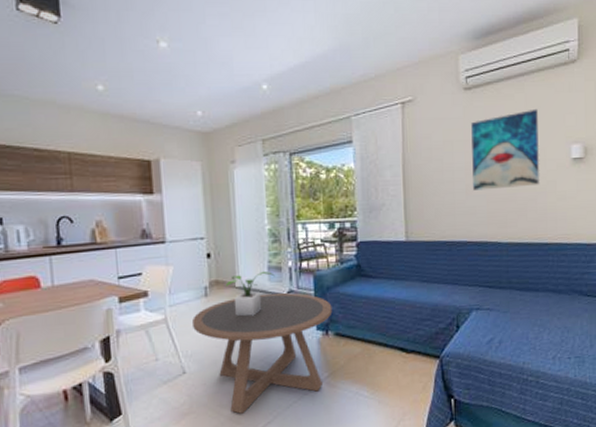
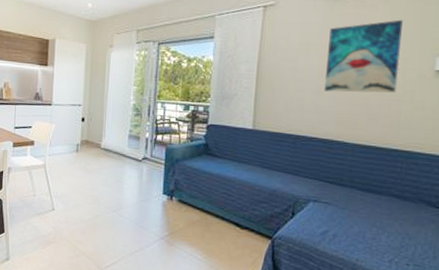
coffee table: present [191,292,333,414] -> none [63,156,179,251]
potted plant: present [225,271,275,317] -> none [93,138,134,174]

